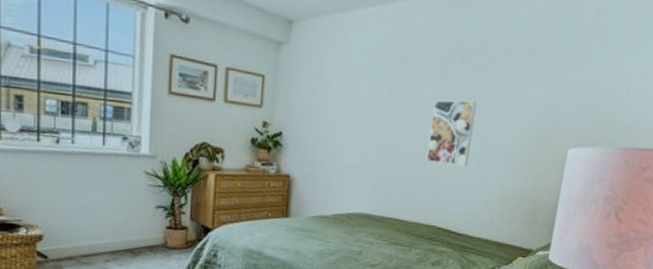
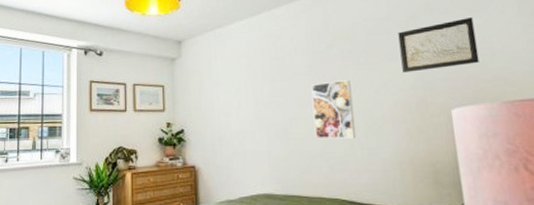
wall art: none [533,49,621,104] -> present [398,18,480,73]

